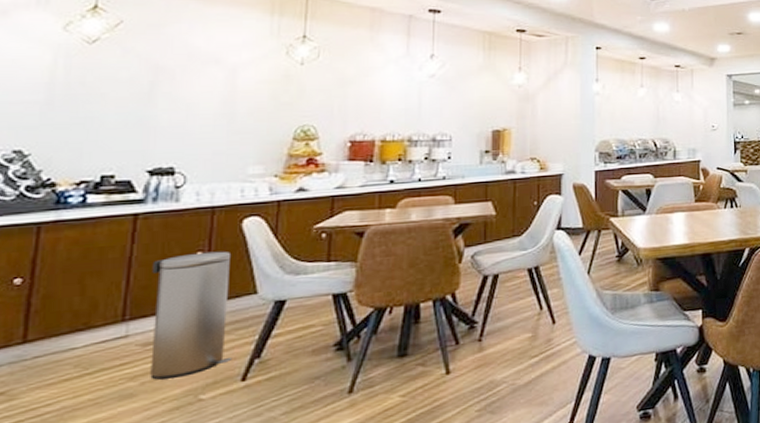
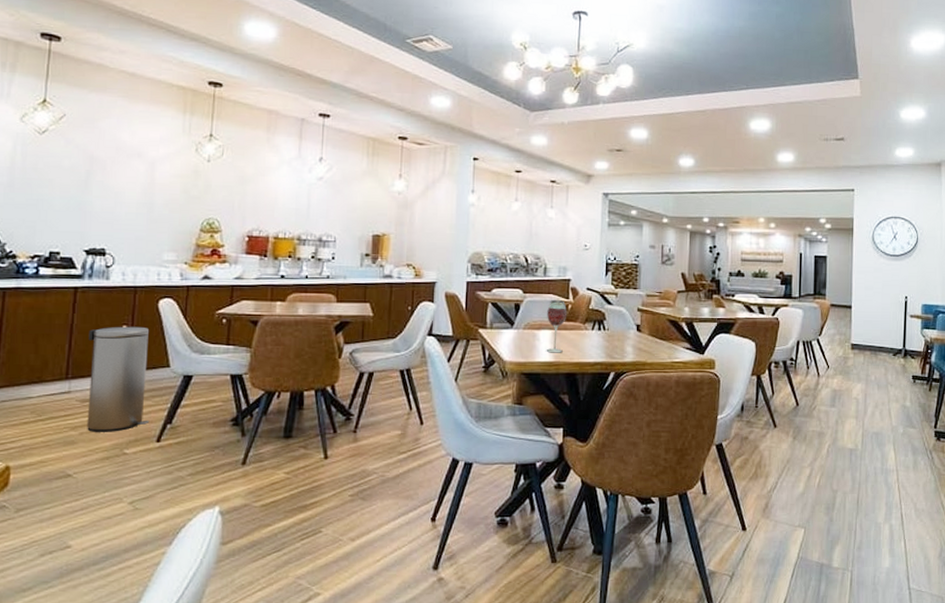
wineglass: none [679,182,698,235] -> present [546,300,567,353]

